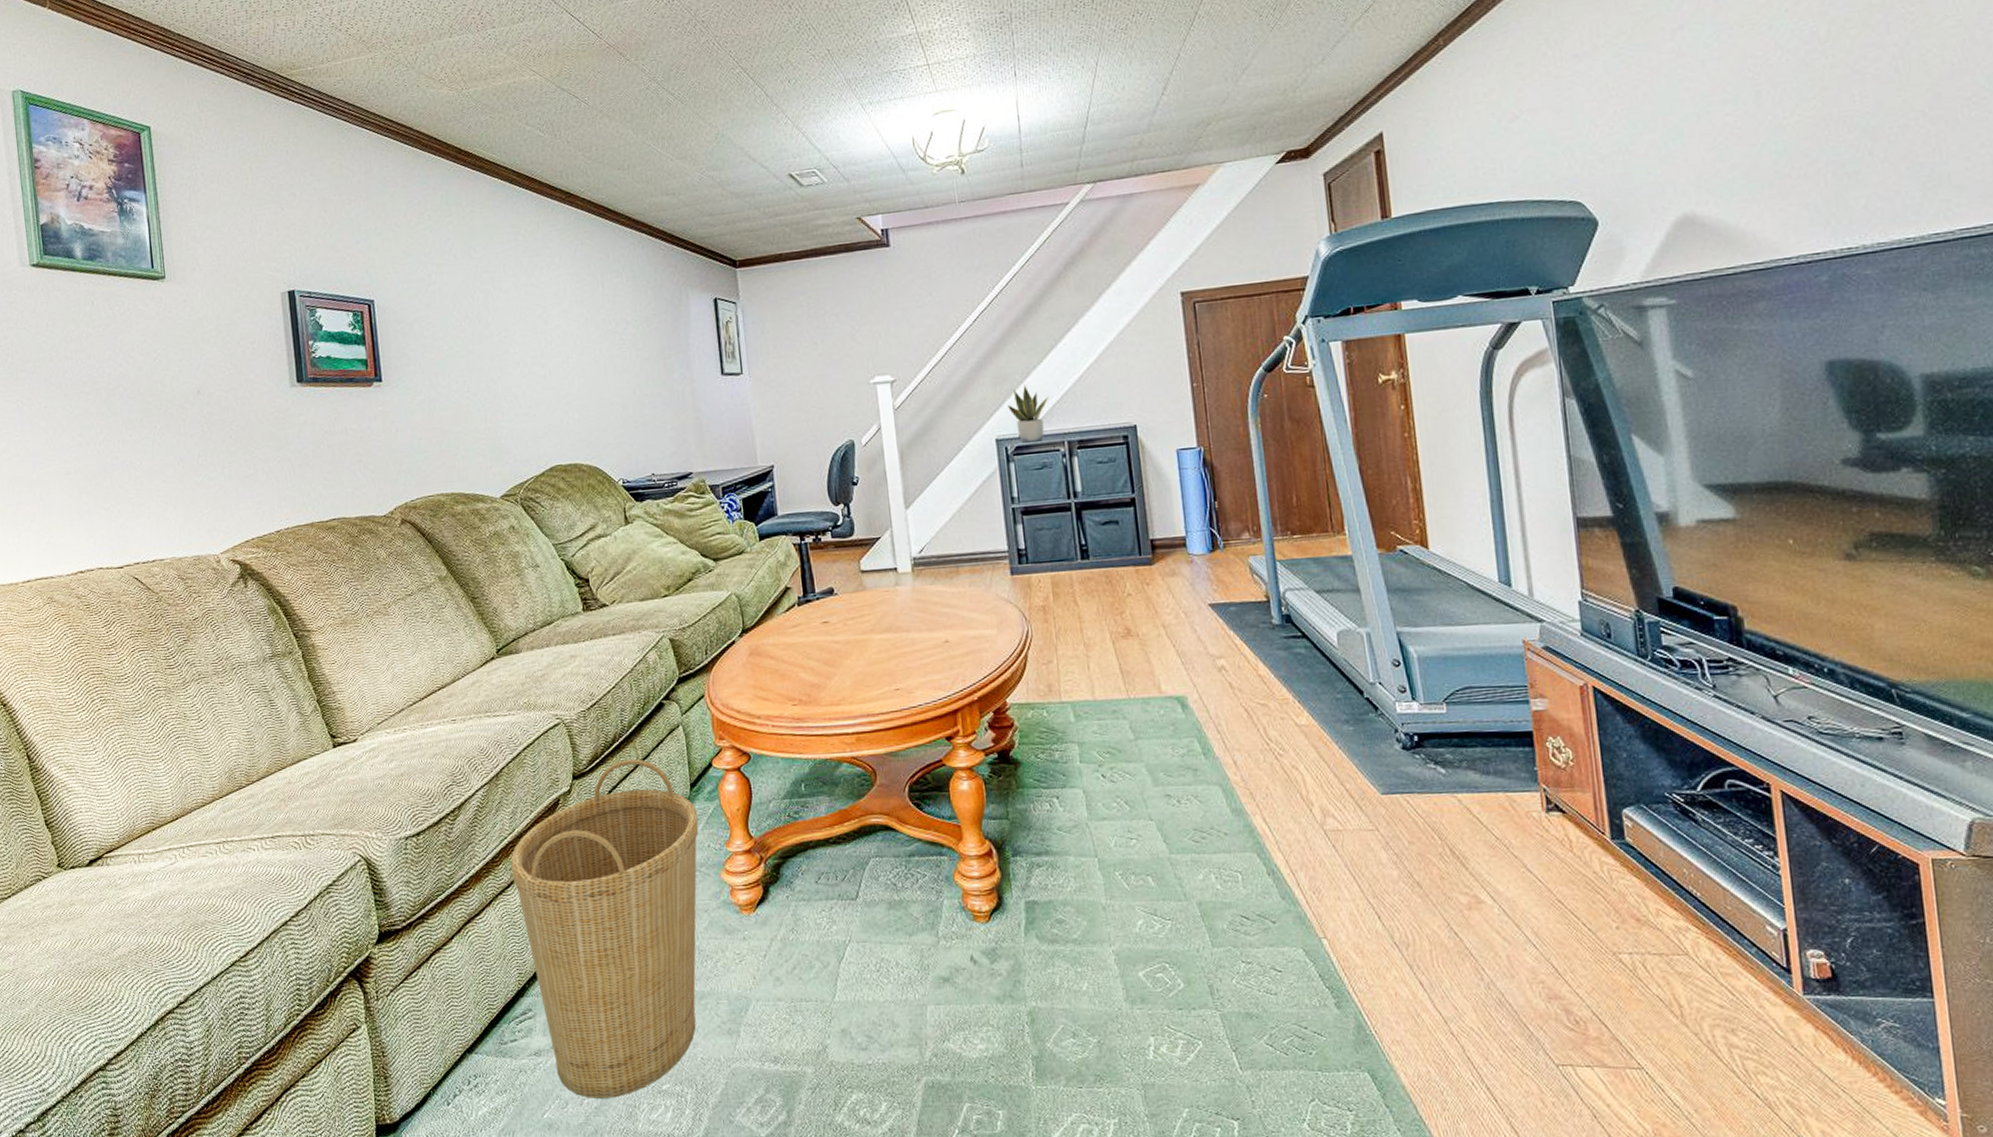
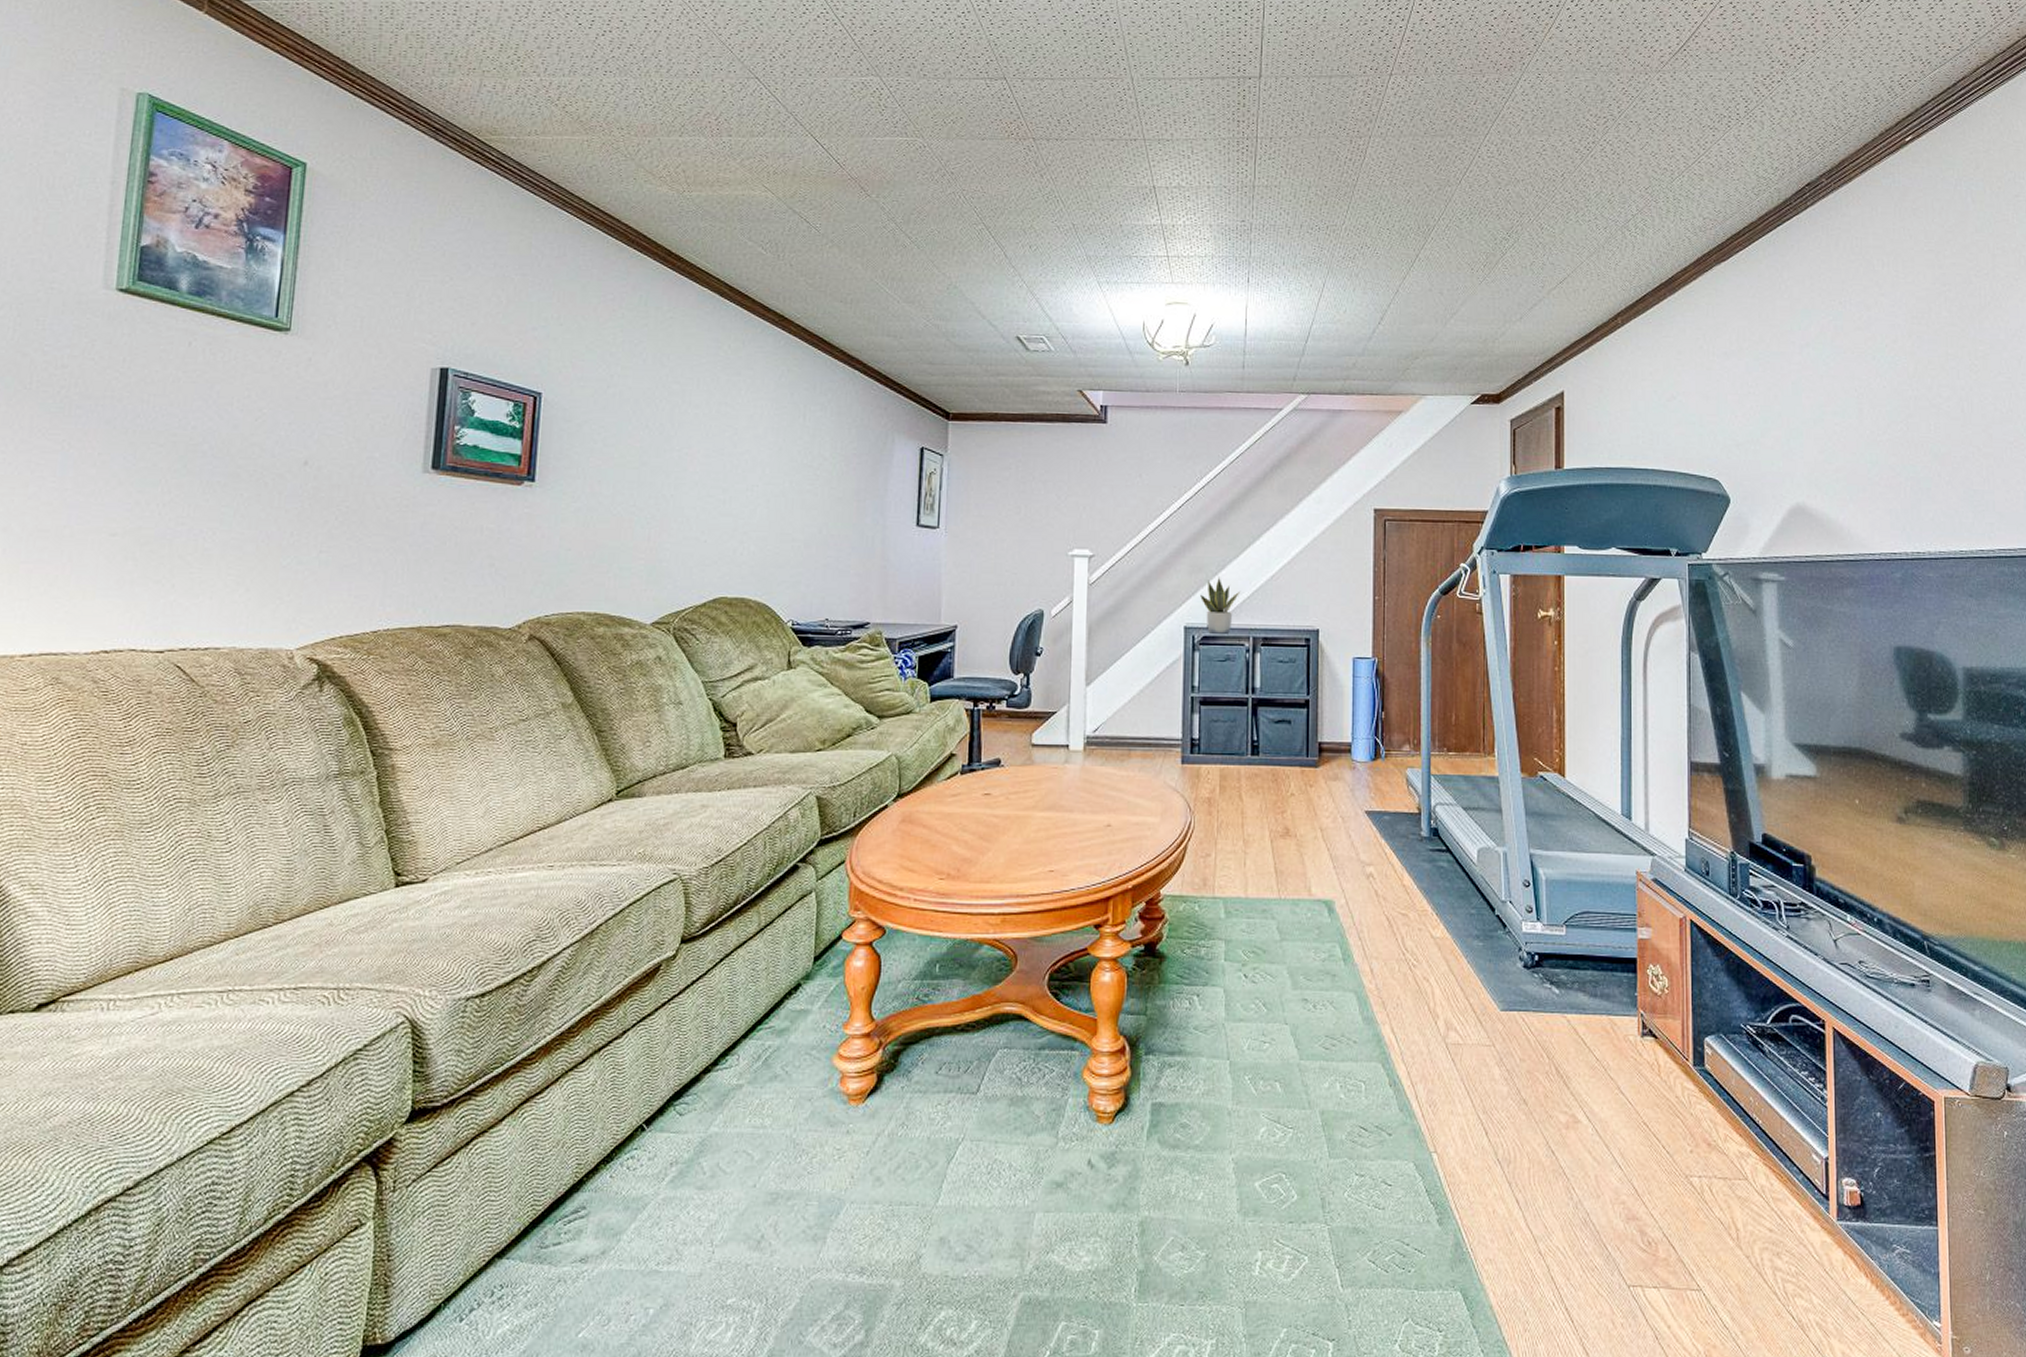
basket: present [510,759,699,1099] -> none [589,925,817,1314]

